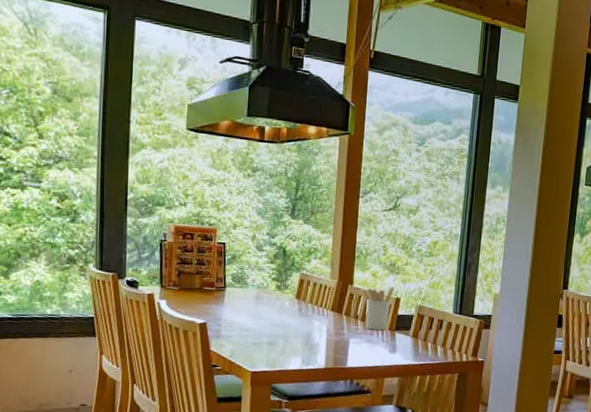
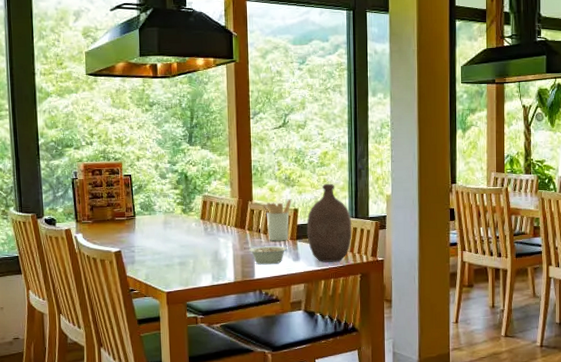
legume: none [344,334,390,354] -> present [249,246,292,265]
bottle: none [406,274,455,358] -> present [306,183,352,262]

